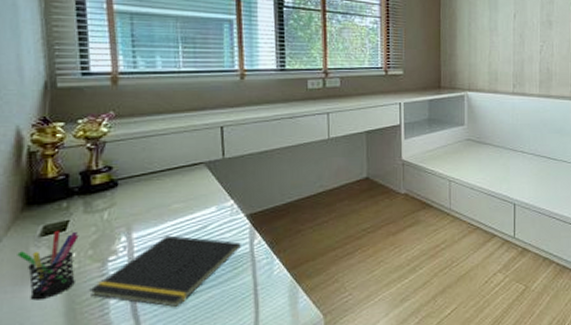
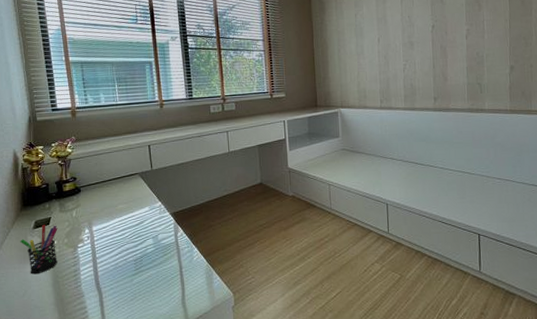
notepad: present [89,235,241,307] -> none [67,228,168,283]

